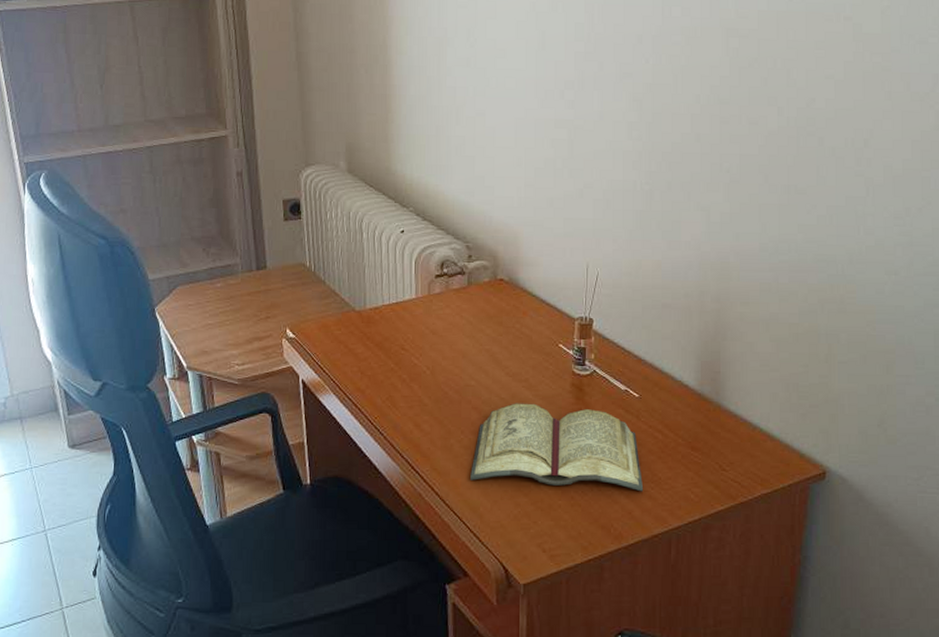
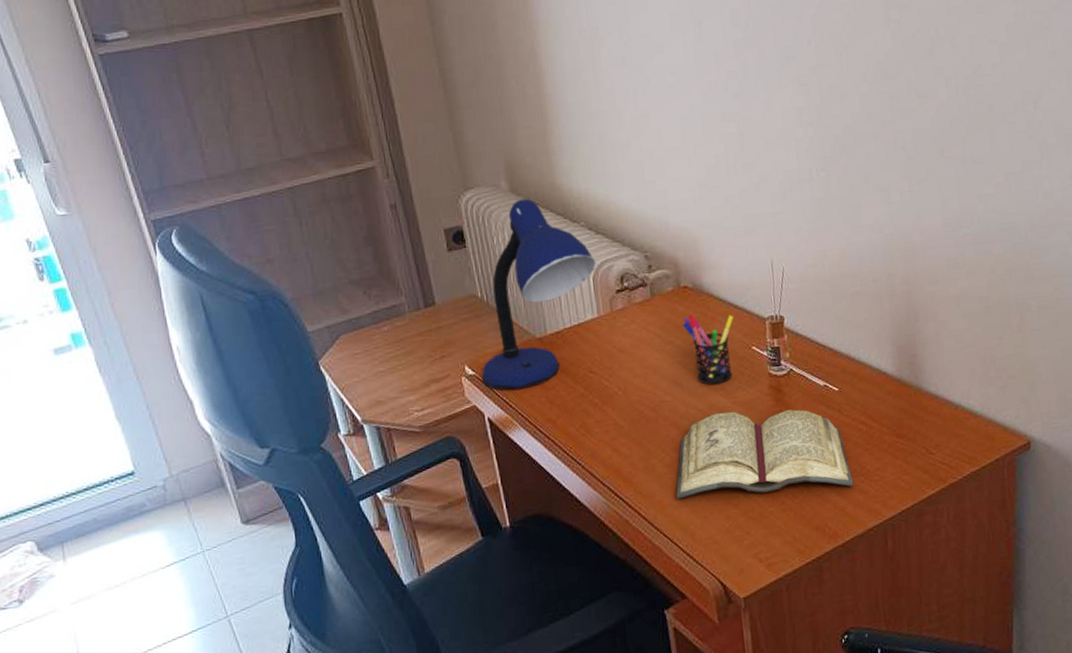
desk lamp: none [300,180,420,357] -> present [481,198,597,391]
pen holder: none [494,306,545,376] -> present [682,314,734,385]

